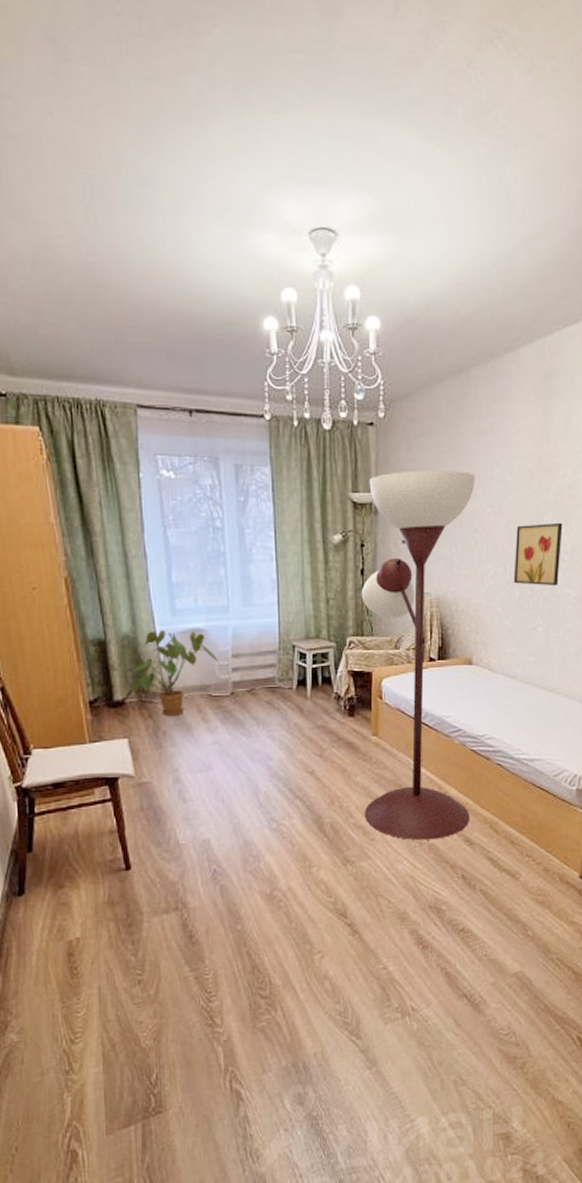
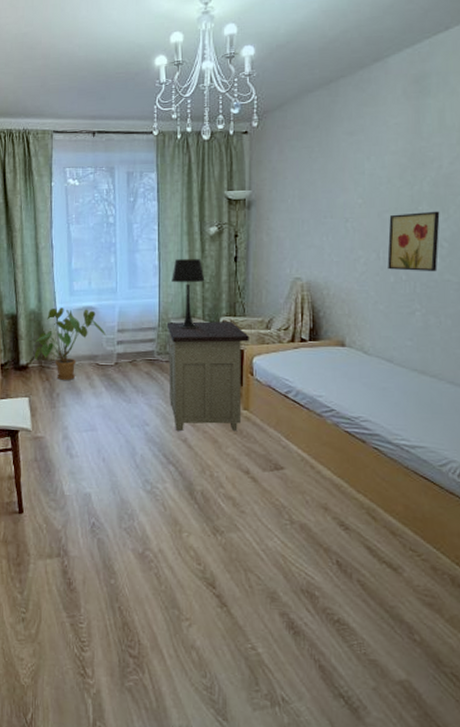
nightstand: none [289,642,378,763] -> present [167,321,249,431]
table lamp: none [292,570,330,652] -> present [172,258,205,329]
floor lamp: present [361,470,475,841] -> none [234,168,346,520]

